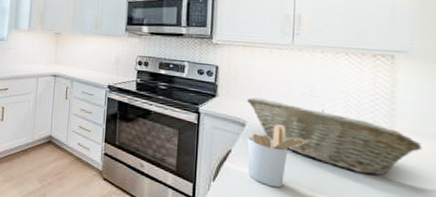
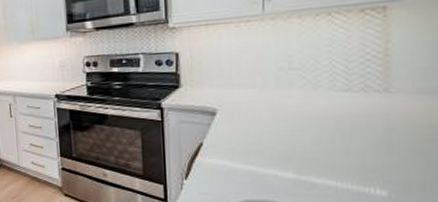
fruit basket: present [246,97,423,176] -> none [214,81,424,146]
utensil holder: present [247,125,312,188] -> none [220,107,294,176]

